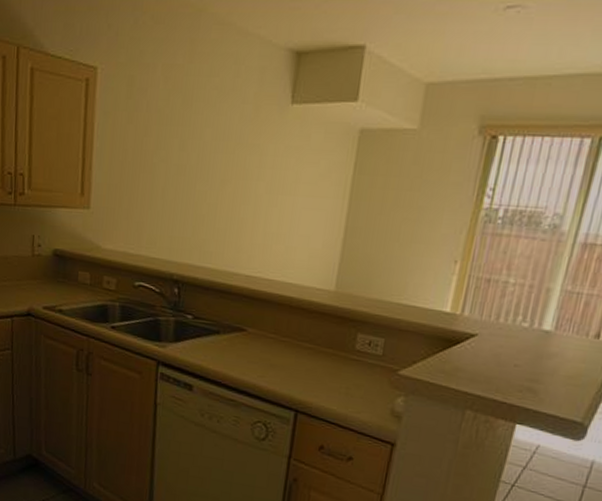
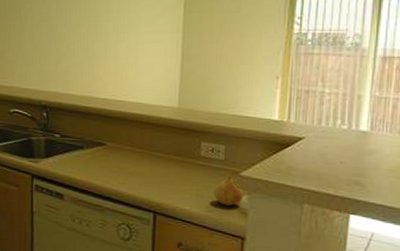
fruit: none [365,371,400,408] -> present [213,173,244,206]

